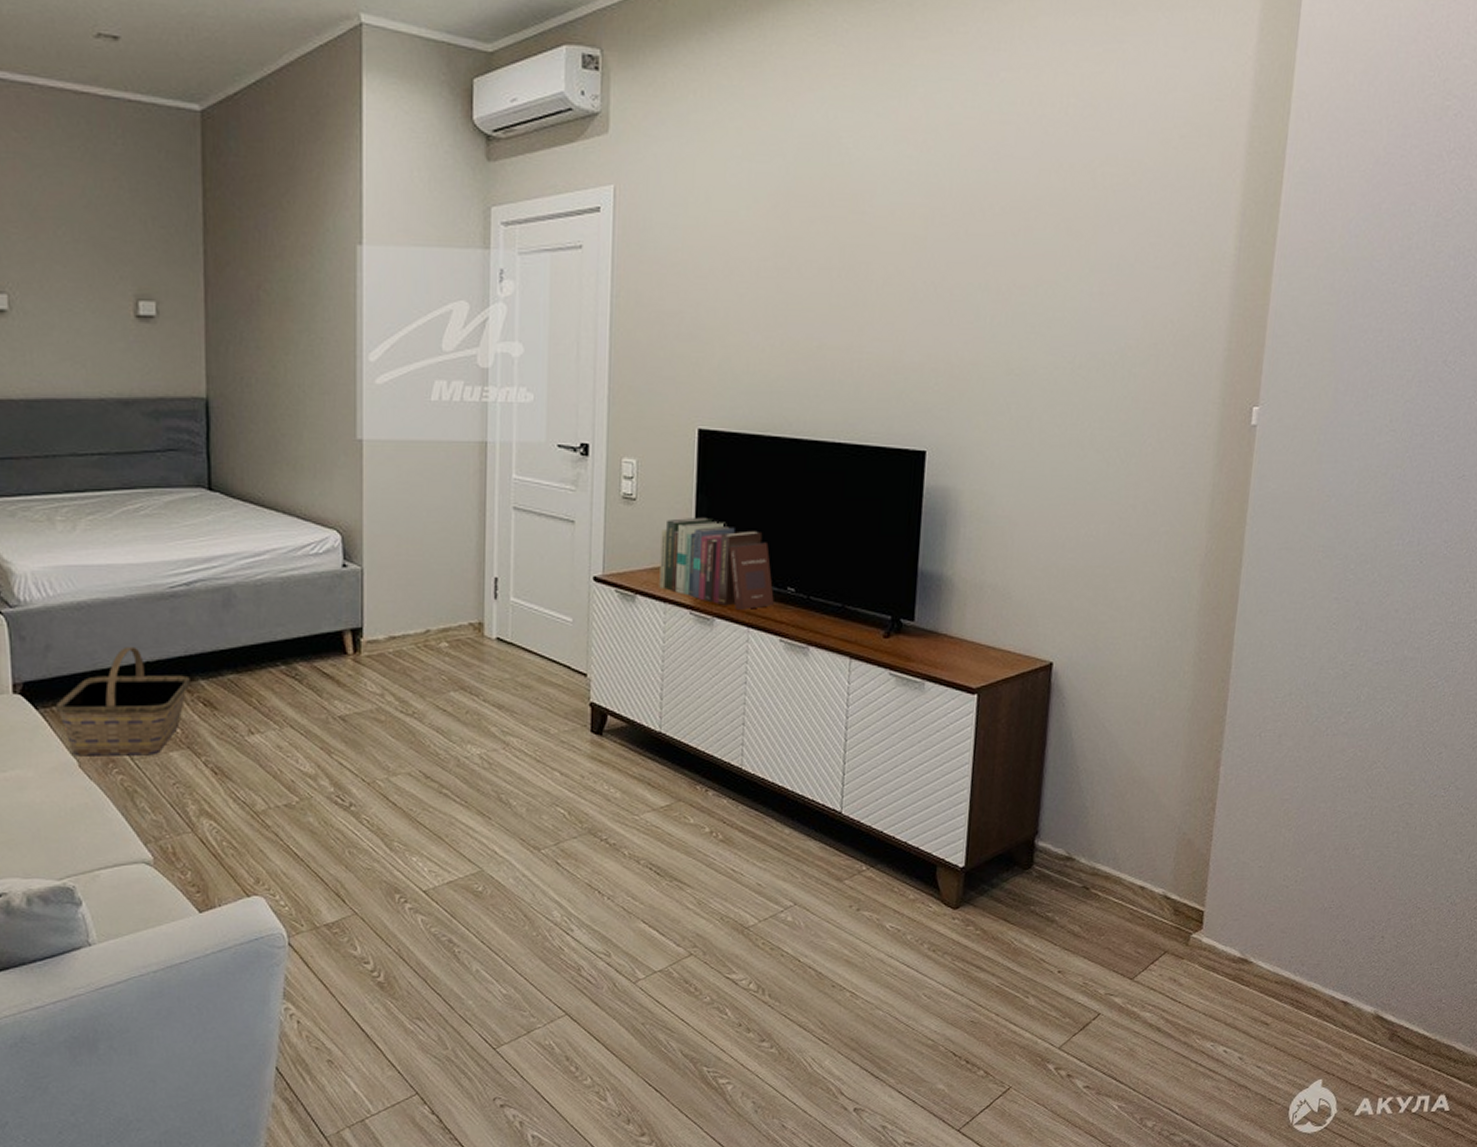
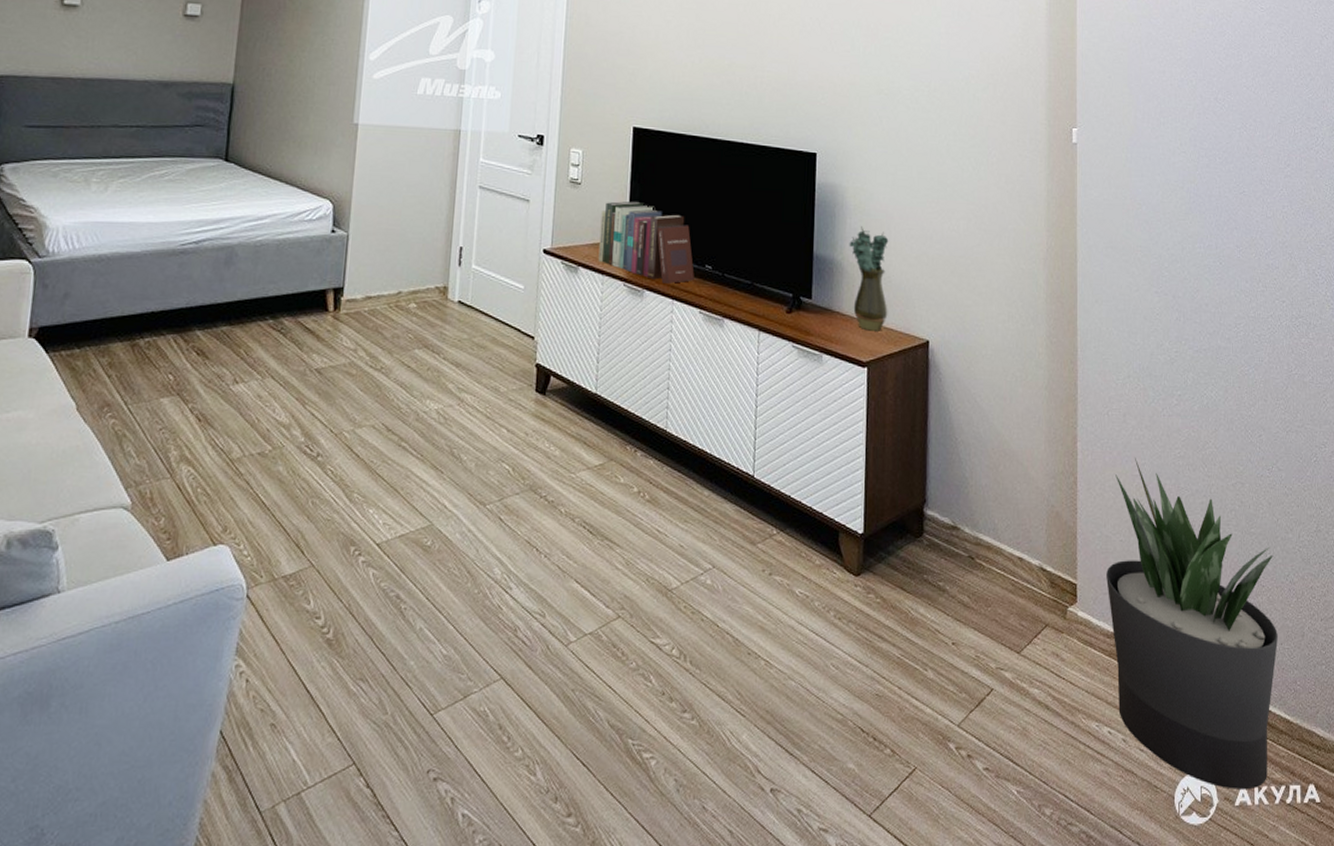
basket: present [57,646,190,756] -> none [65,297,188,401]
vase: none [961,536,1011,654] -> present [849,226,889,331]
planter: none [1237,781,1435,1101] -> present [1106,458,1278,789]

